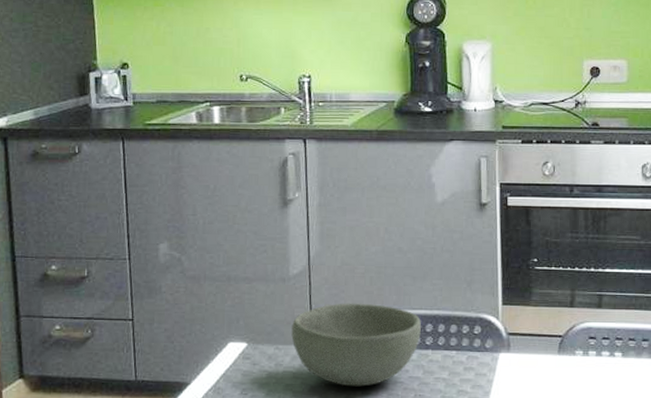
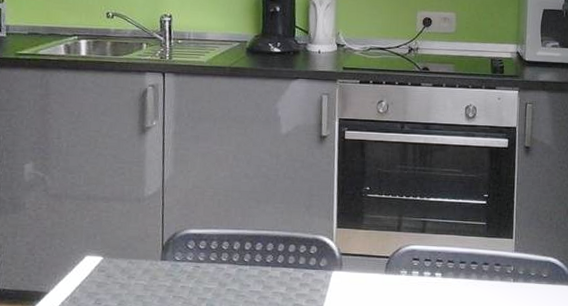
bowl: present [291,303,421,387] -> none [144,222,263,299]

